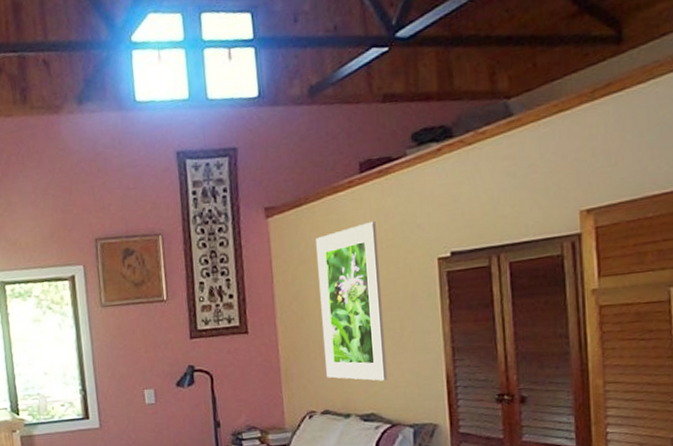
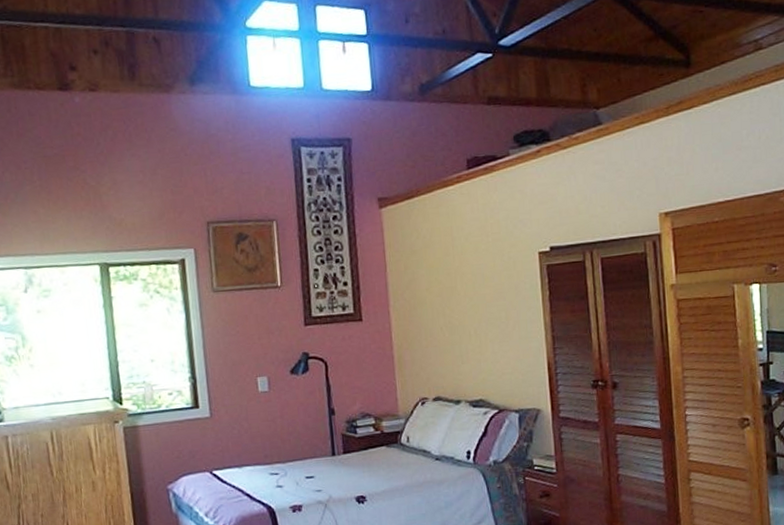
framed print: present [316,221,388,381] -> none [427,215,495,368]

